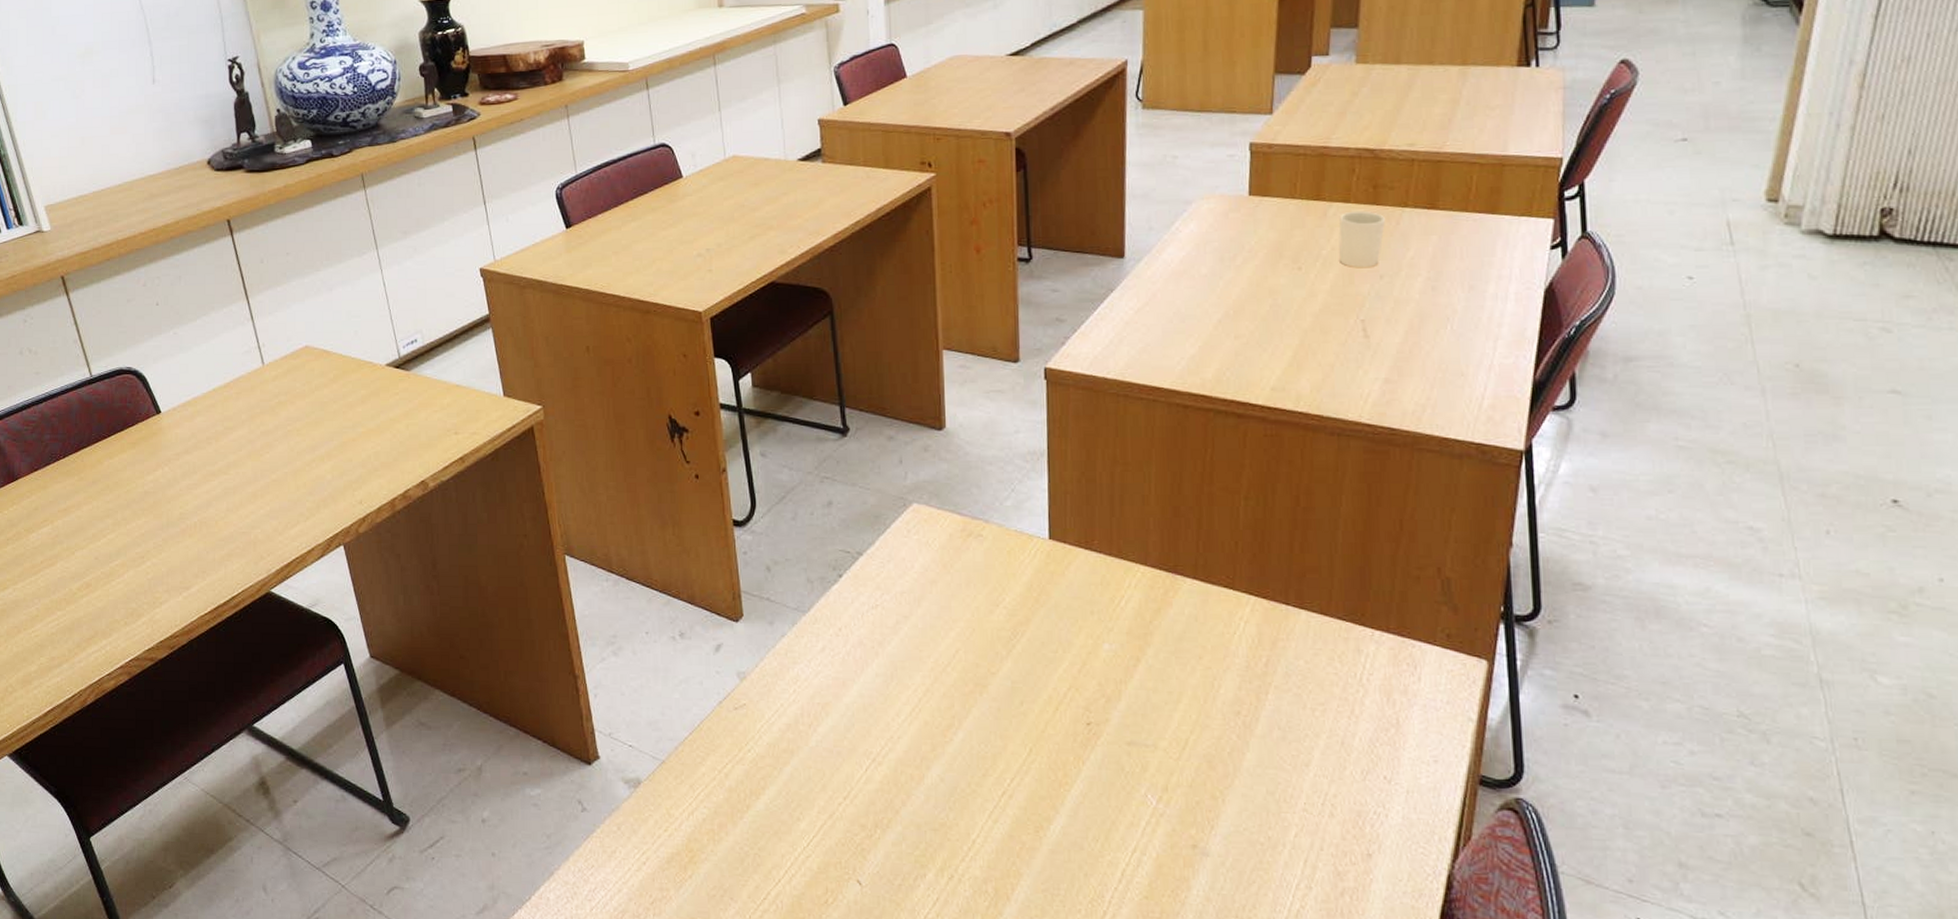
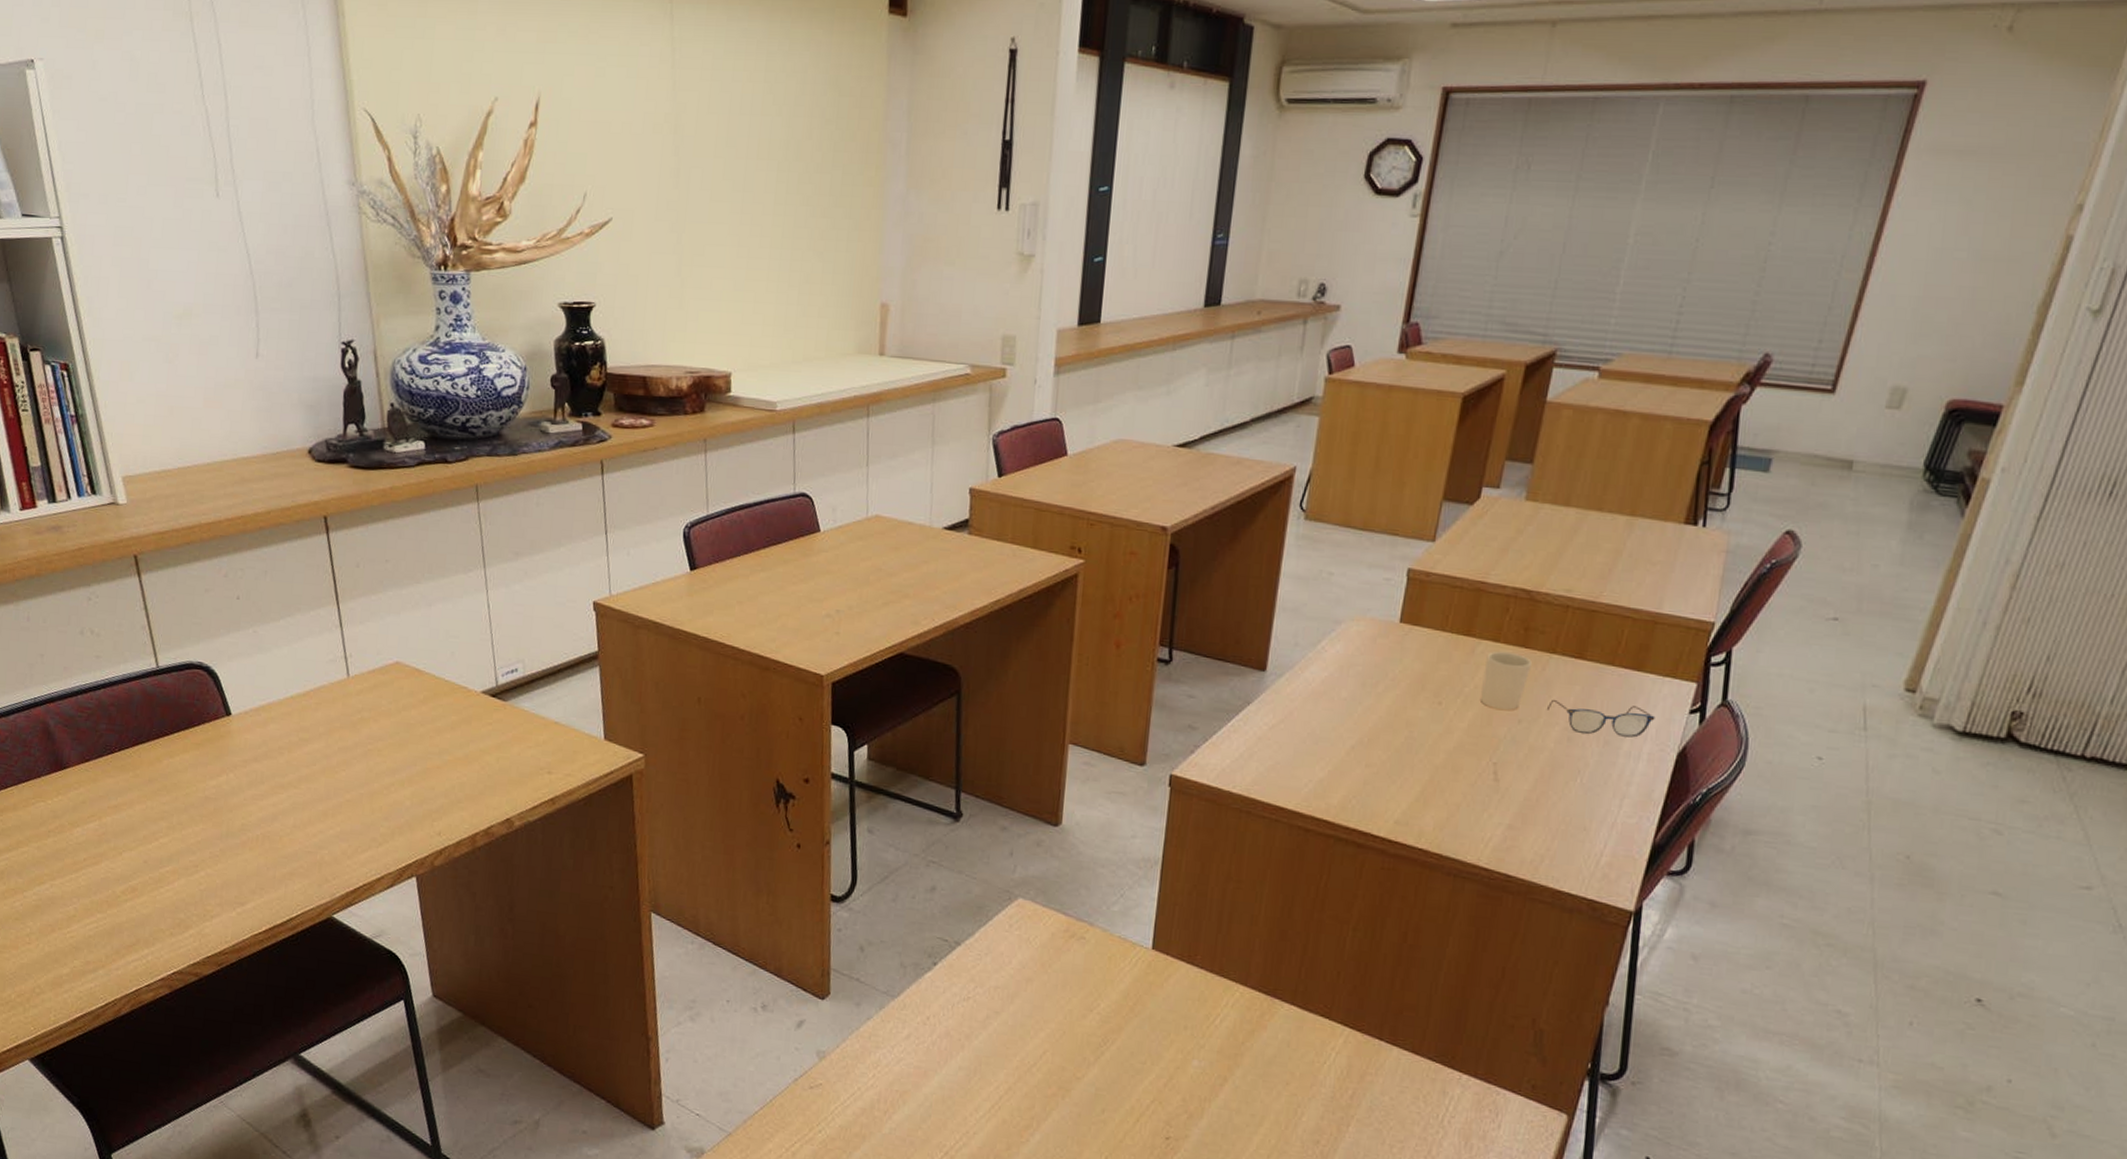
glasses: none [1406,248,1517,281] -> present [1546,699,1655,738]

